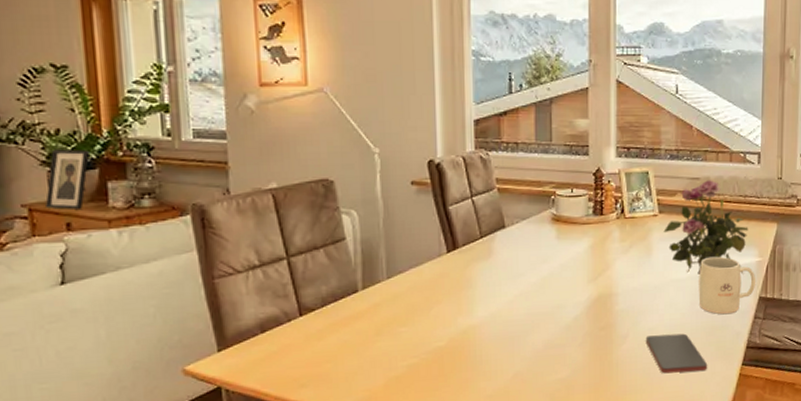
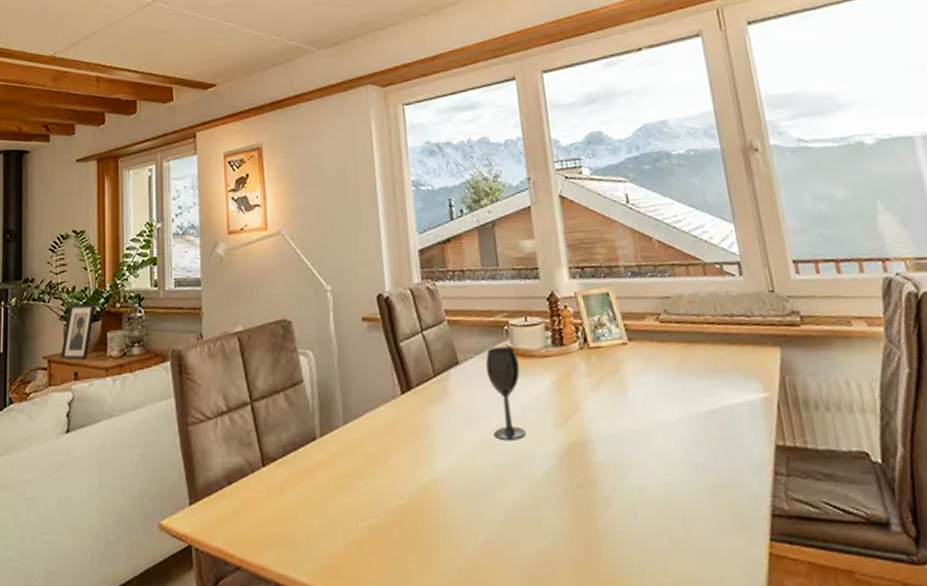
wine glass: none [530,213,562,294] -> present [485,346,526,441]
smartphone: present [645,333,708,374] -> none [635,494,724,549]
flower bouquet: present [663,180,749,275] -> none [637,298,749,416]
mug: present [698,256,756,315] -> none [689,392,768,470]

